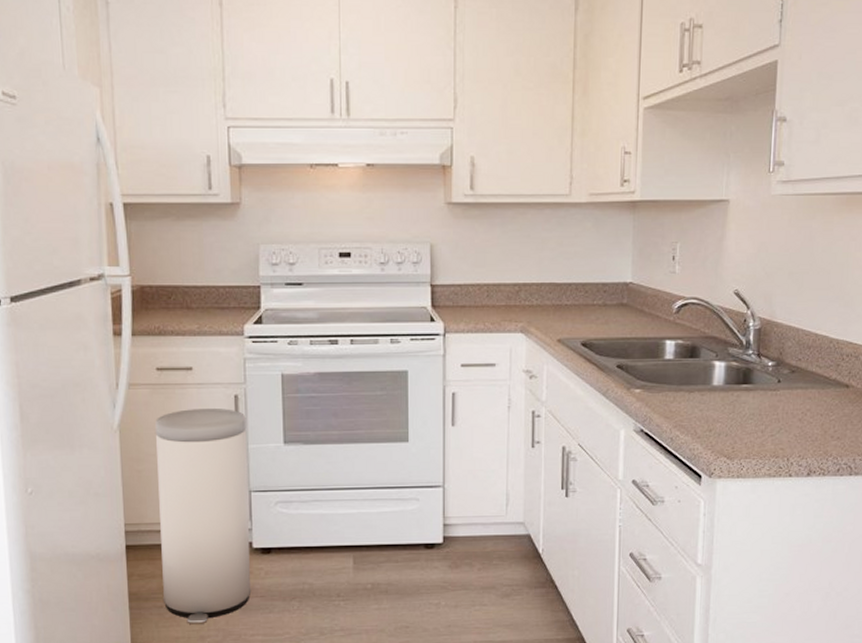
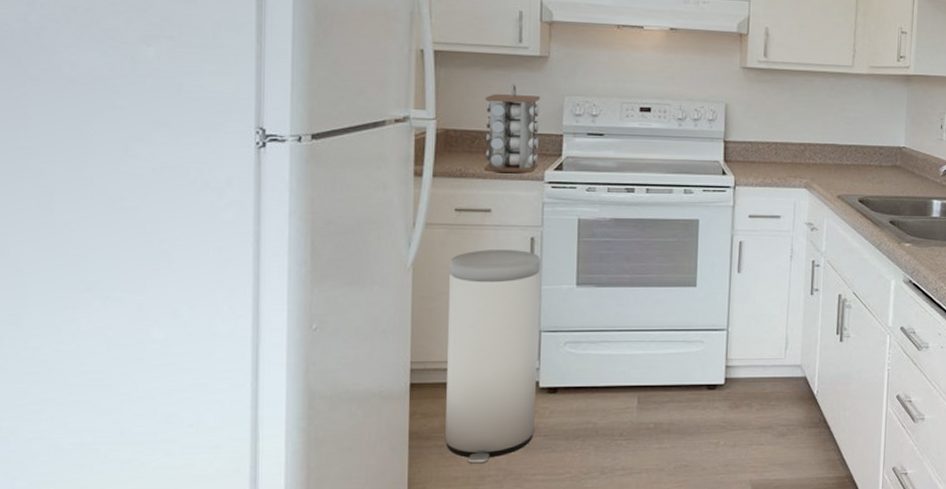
spice rack: none [178,233,238,329] -> present [484,83,541,174]

